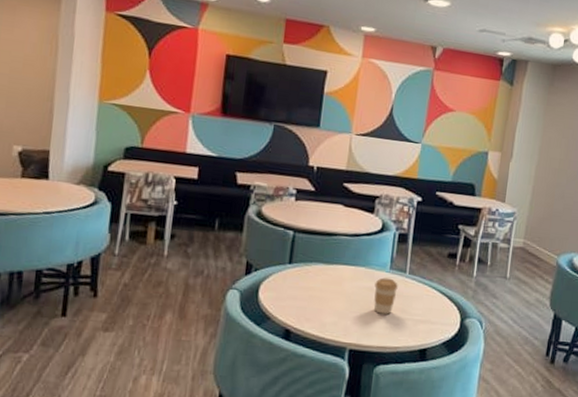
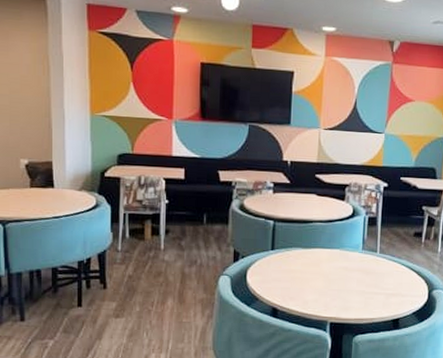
coffee cup: present [373,277,398,315] -> none [349,257,370,290]

